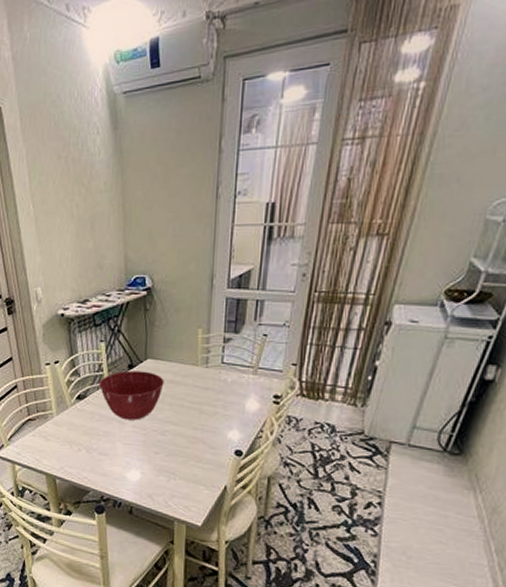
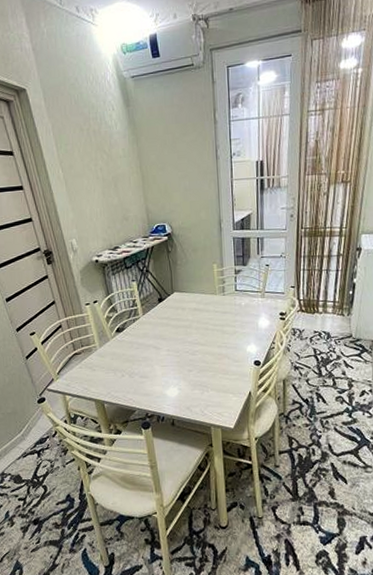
mixing bowl: present [99,370,164,420] -> none [134,302,190,346]

